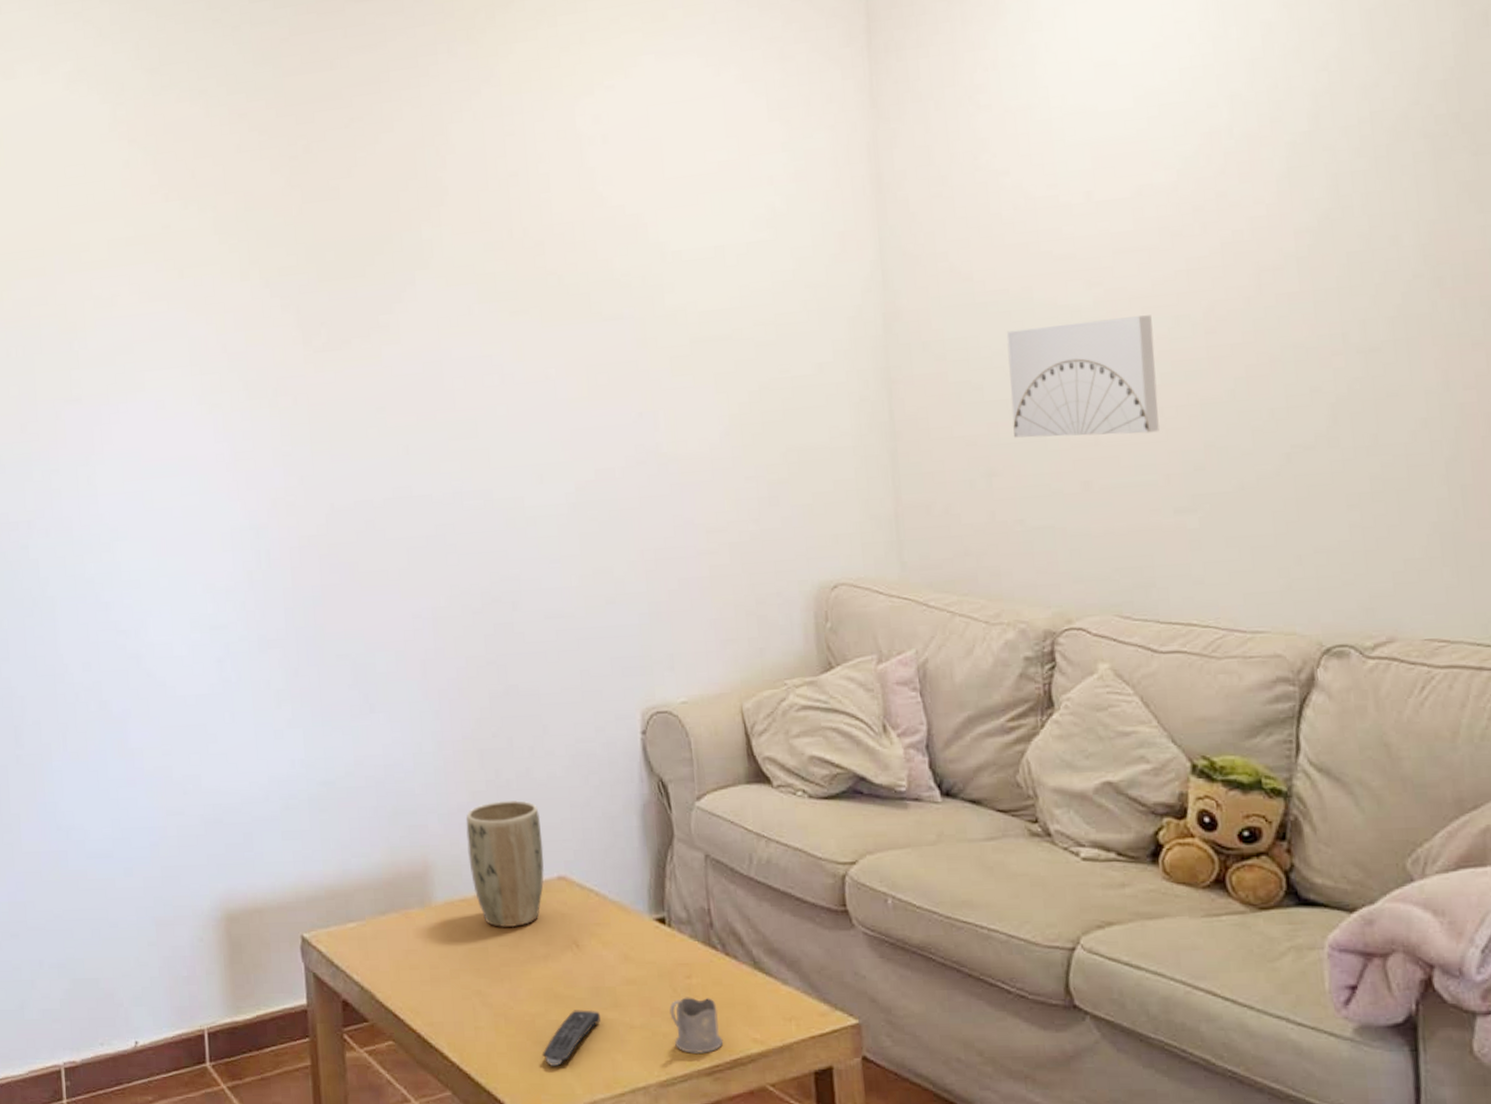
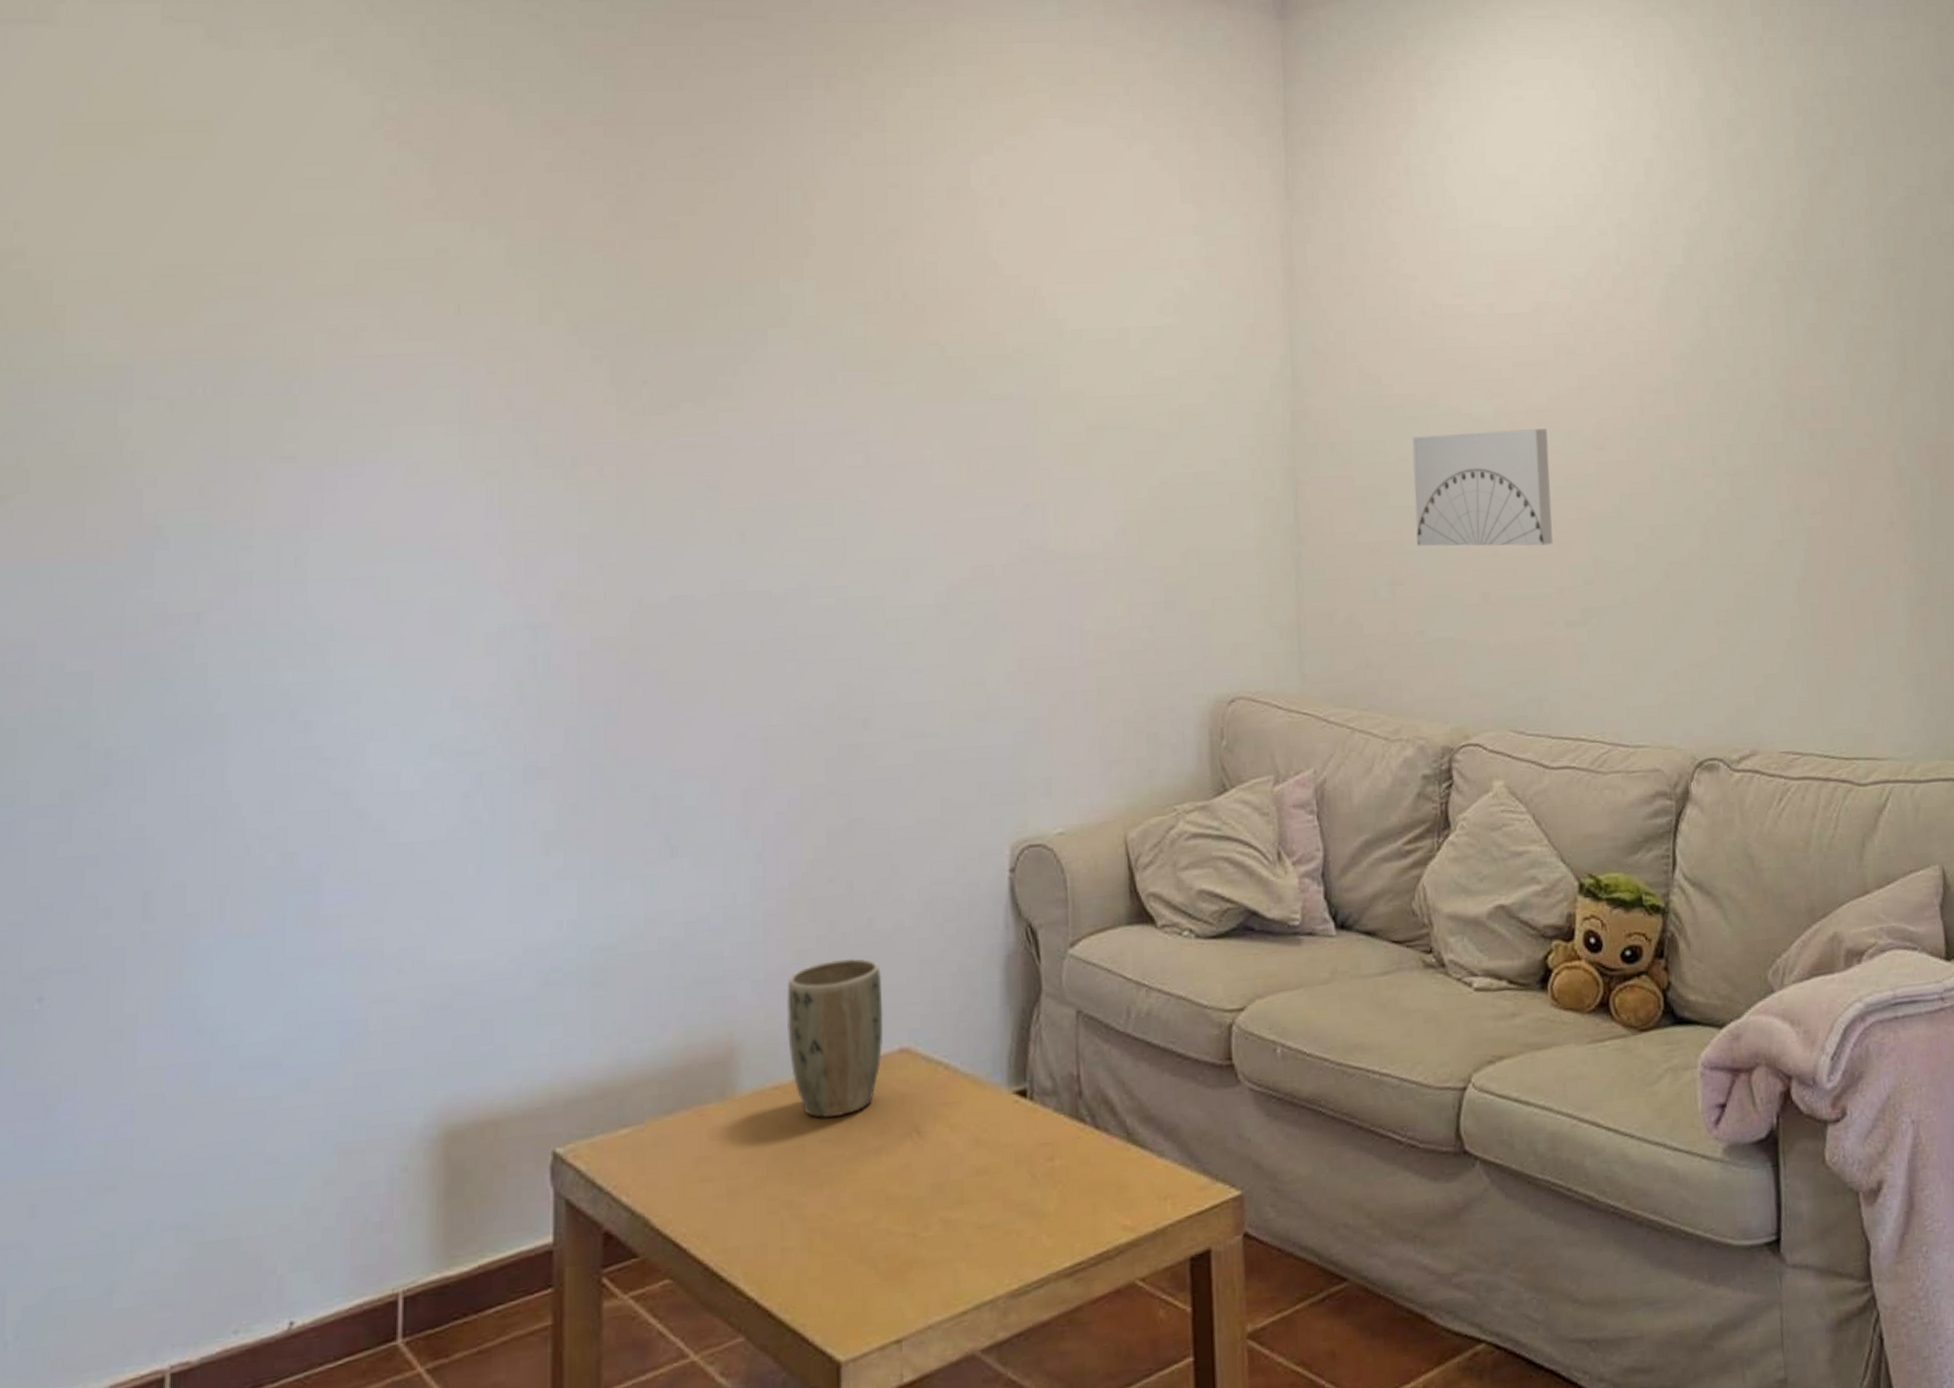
remote control: present [542,1009,601,1066] -> none [866,1210,943,1288]
tea glass holder: present [669,997,724,1053] -> none [1027,1181,1088,1252]

